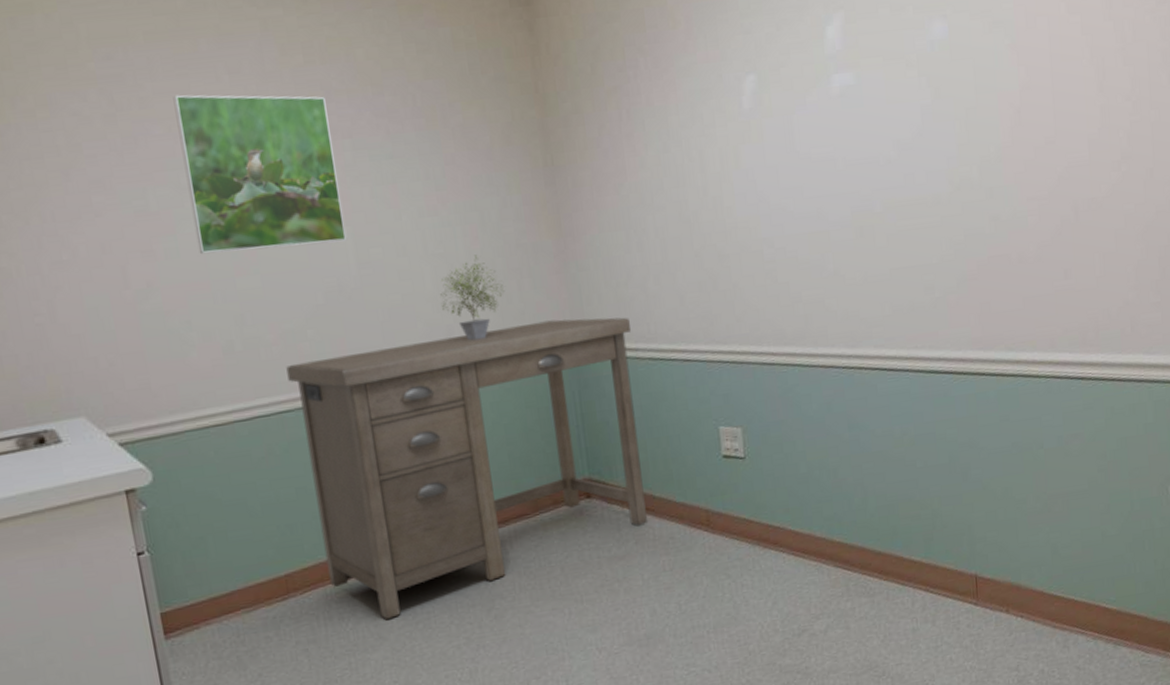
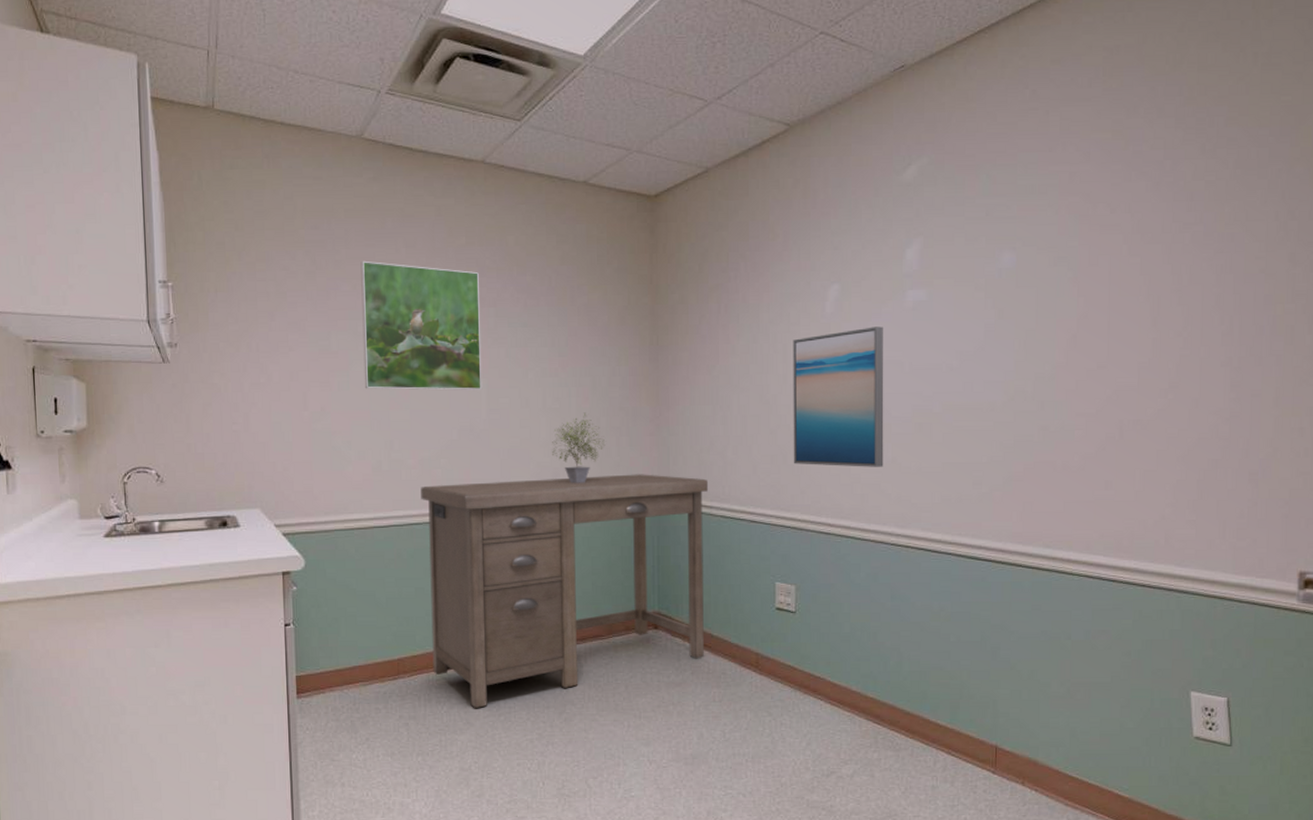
wall art: none [709,119,826,289] -> present [793,326,884,467]

